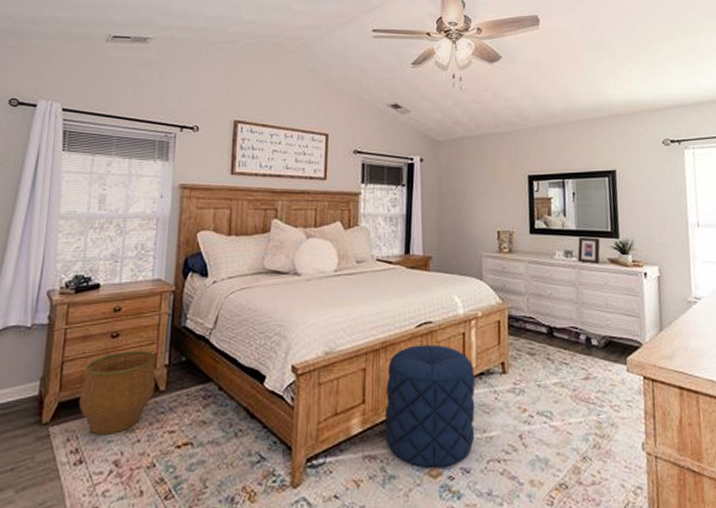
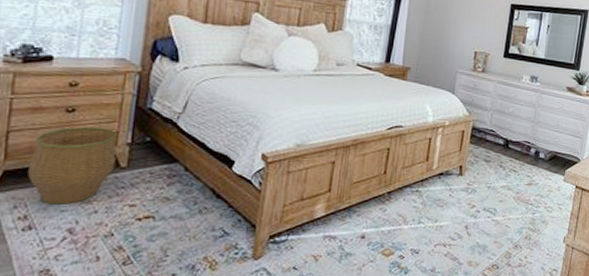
pouf: present [385,344,475,468] -> none [347,145,435,248]
picture frame: present [577,237,601,264] -> none [541,65,563,90]

